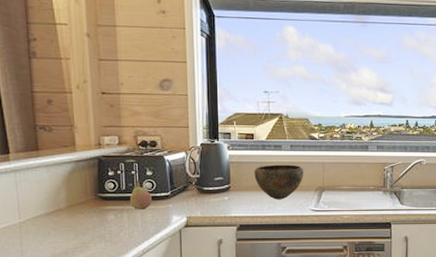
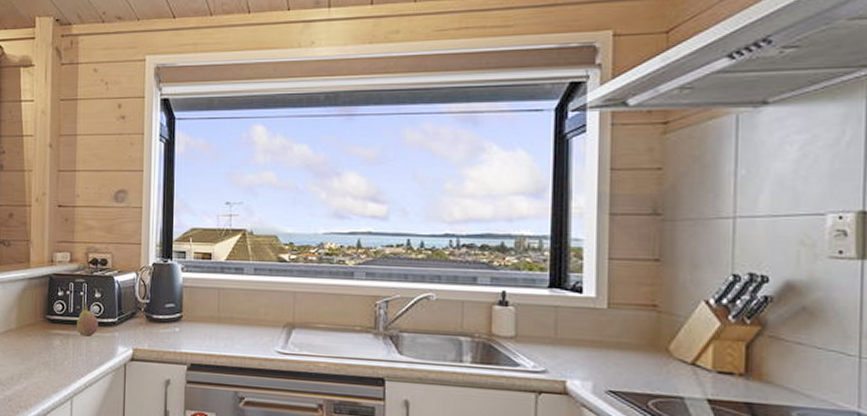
bowl: present [254,165,304,199] -> none [210,291,270,336]

